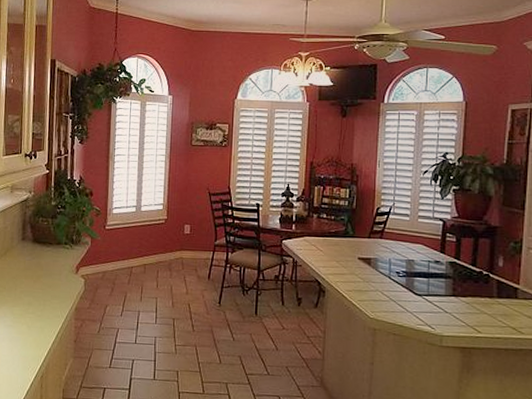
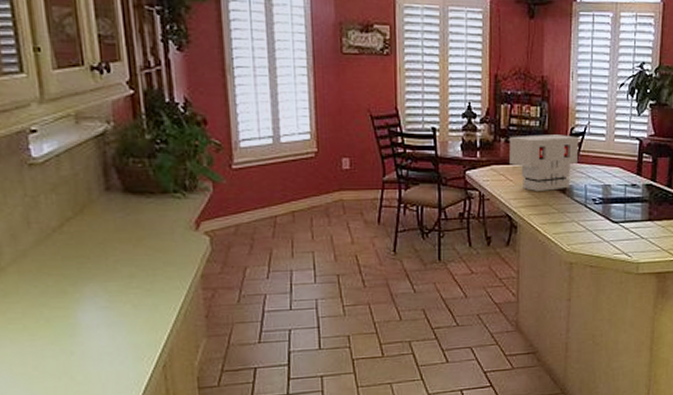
architectural model: none [320,212,384,262] -> present [509,134,579,192]

